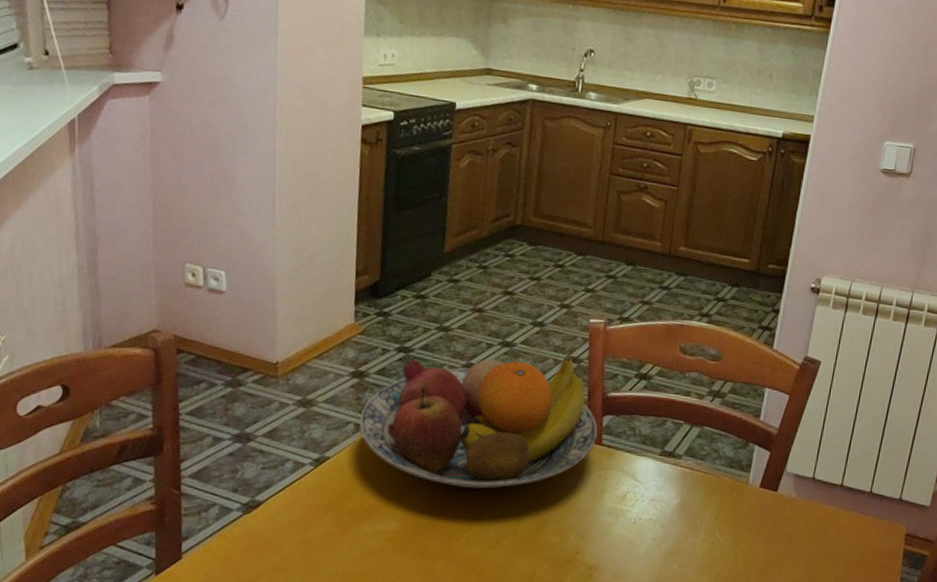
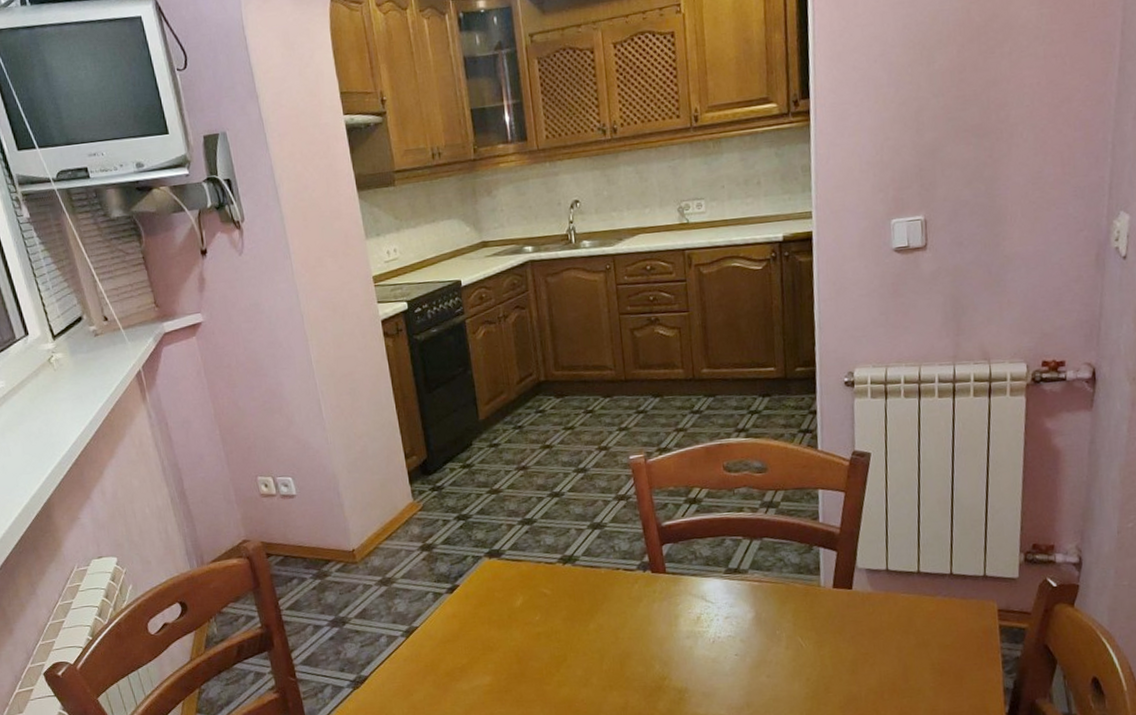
fruit bowl: present [359,354,598,489] -> none [436,493,660,635]

